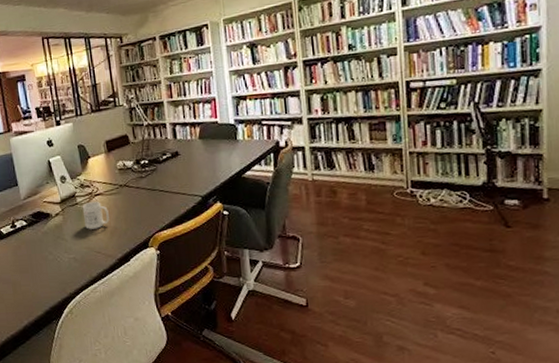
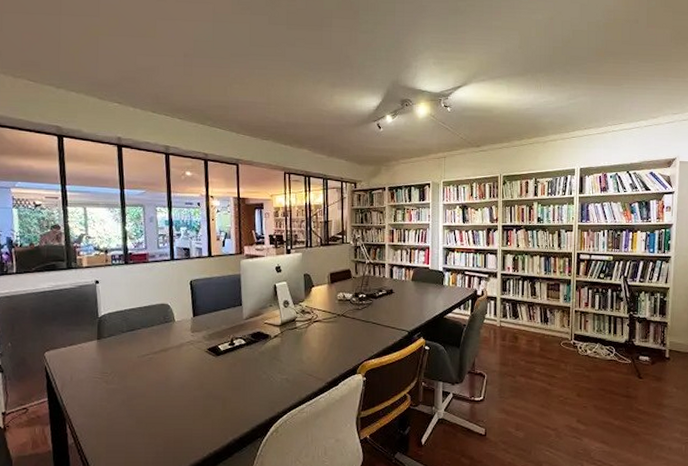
mug: present [82,202,110,230] -> none [300,328,324,353]

